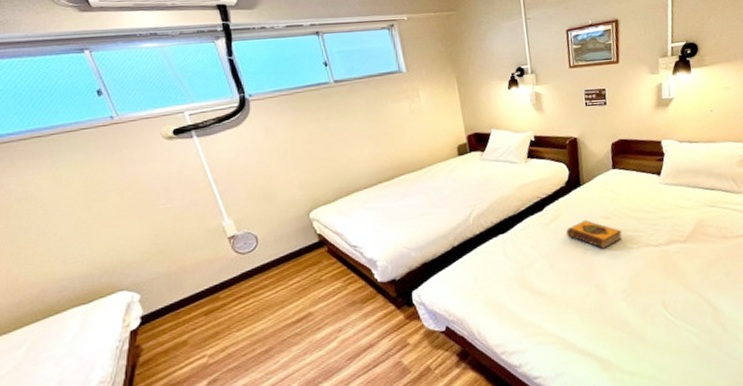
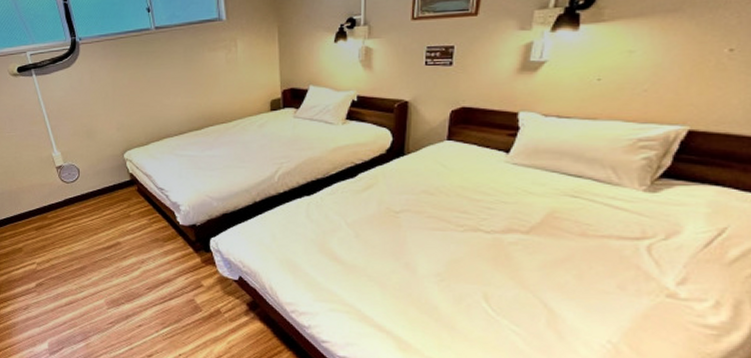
hardback book: present [565,220,622,249] -> none [378,193,447,226]

